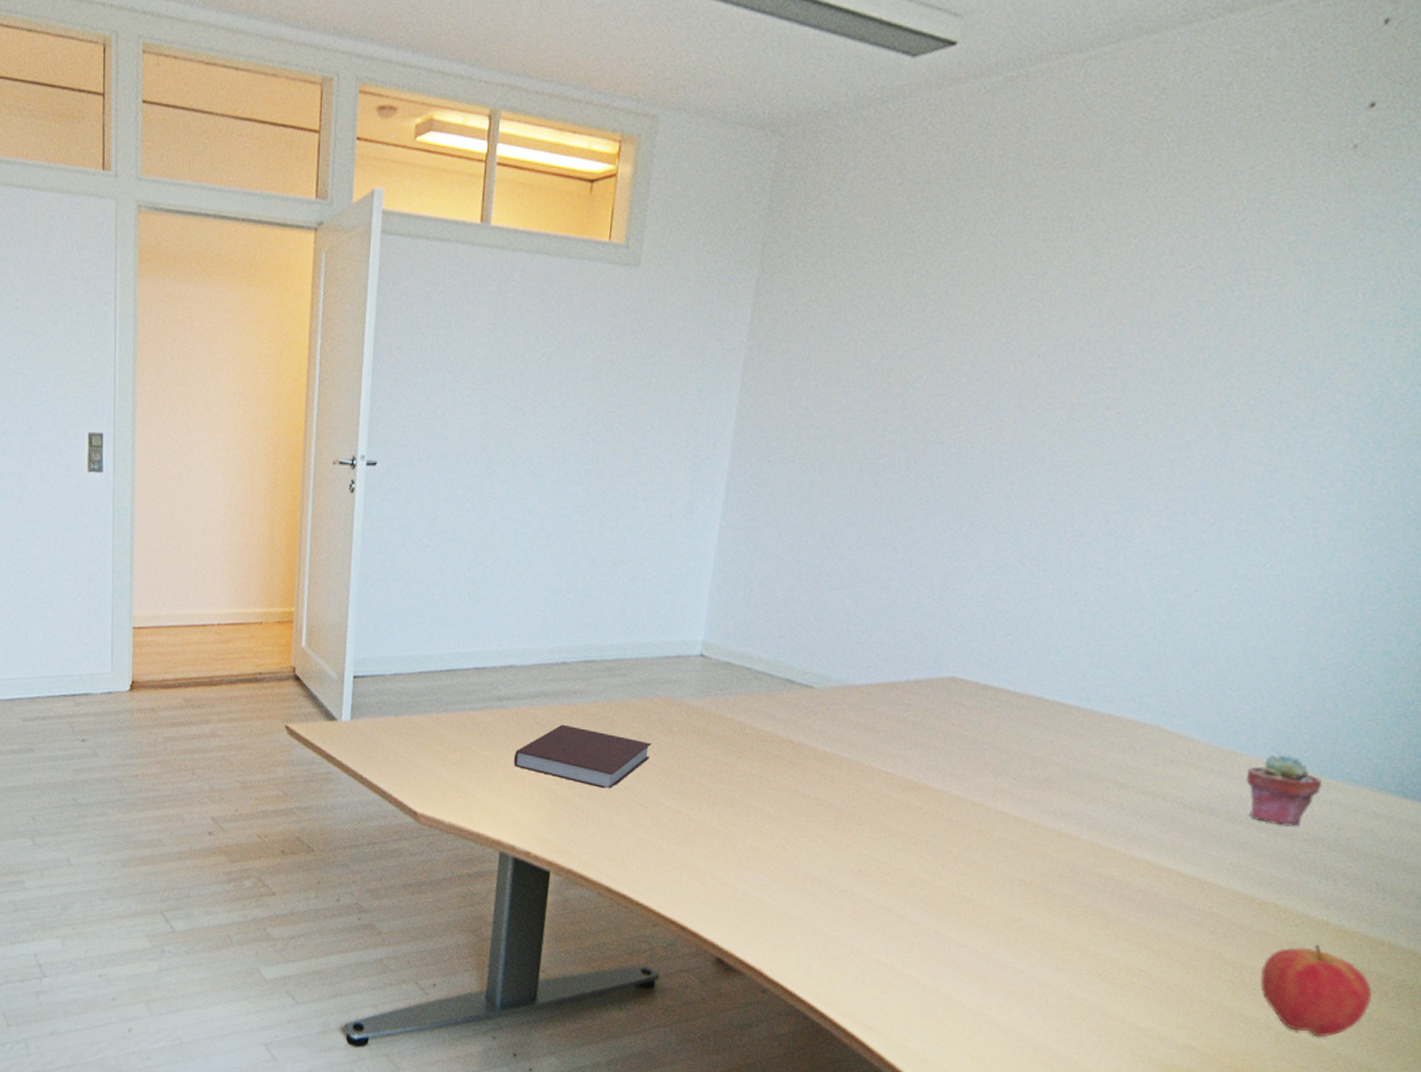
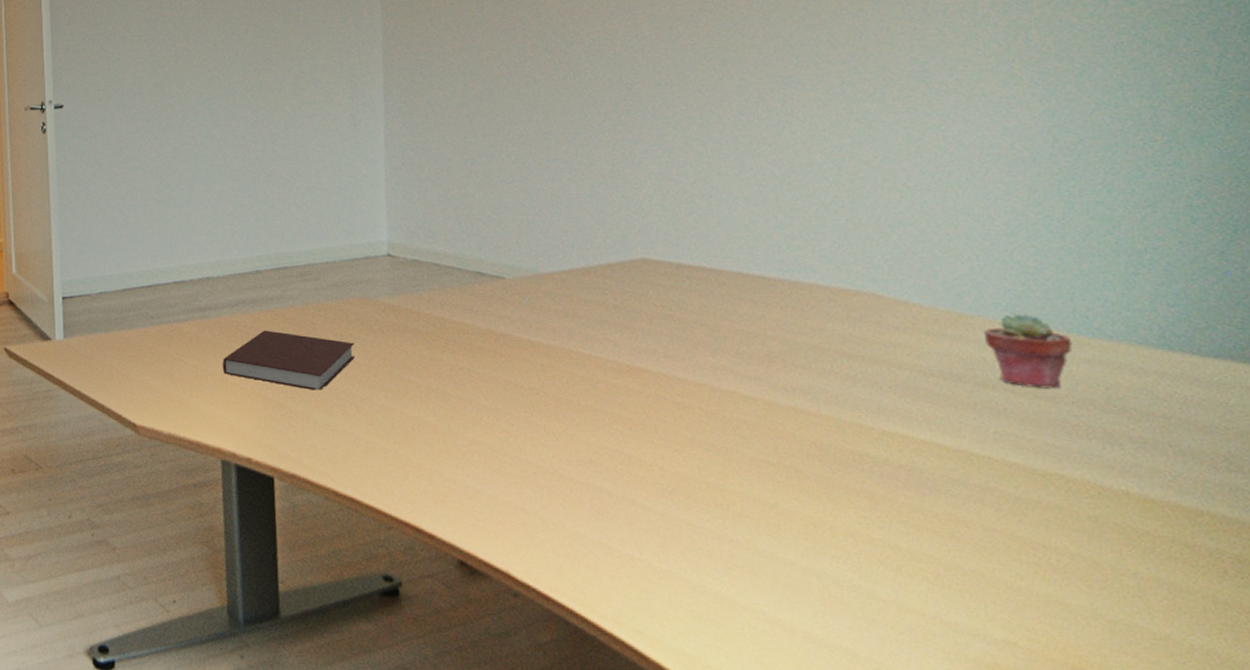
apple: present [1259,944,1374,1037] -> none [1066,517,1210,626]

